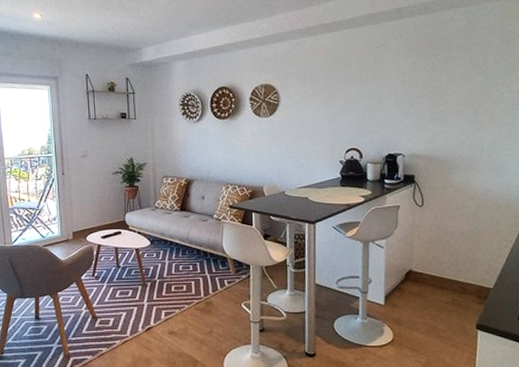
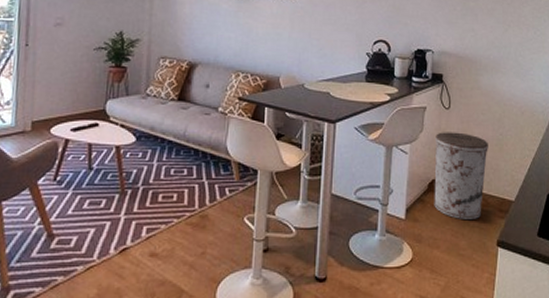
trash can: none [410,227,464,306] -> present [434,132,488,221]

